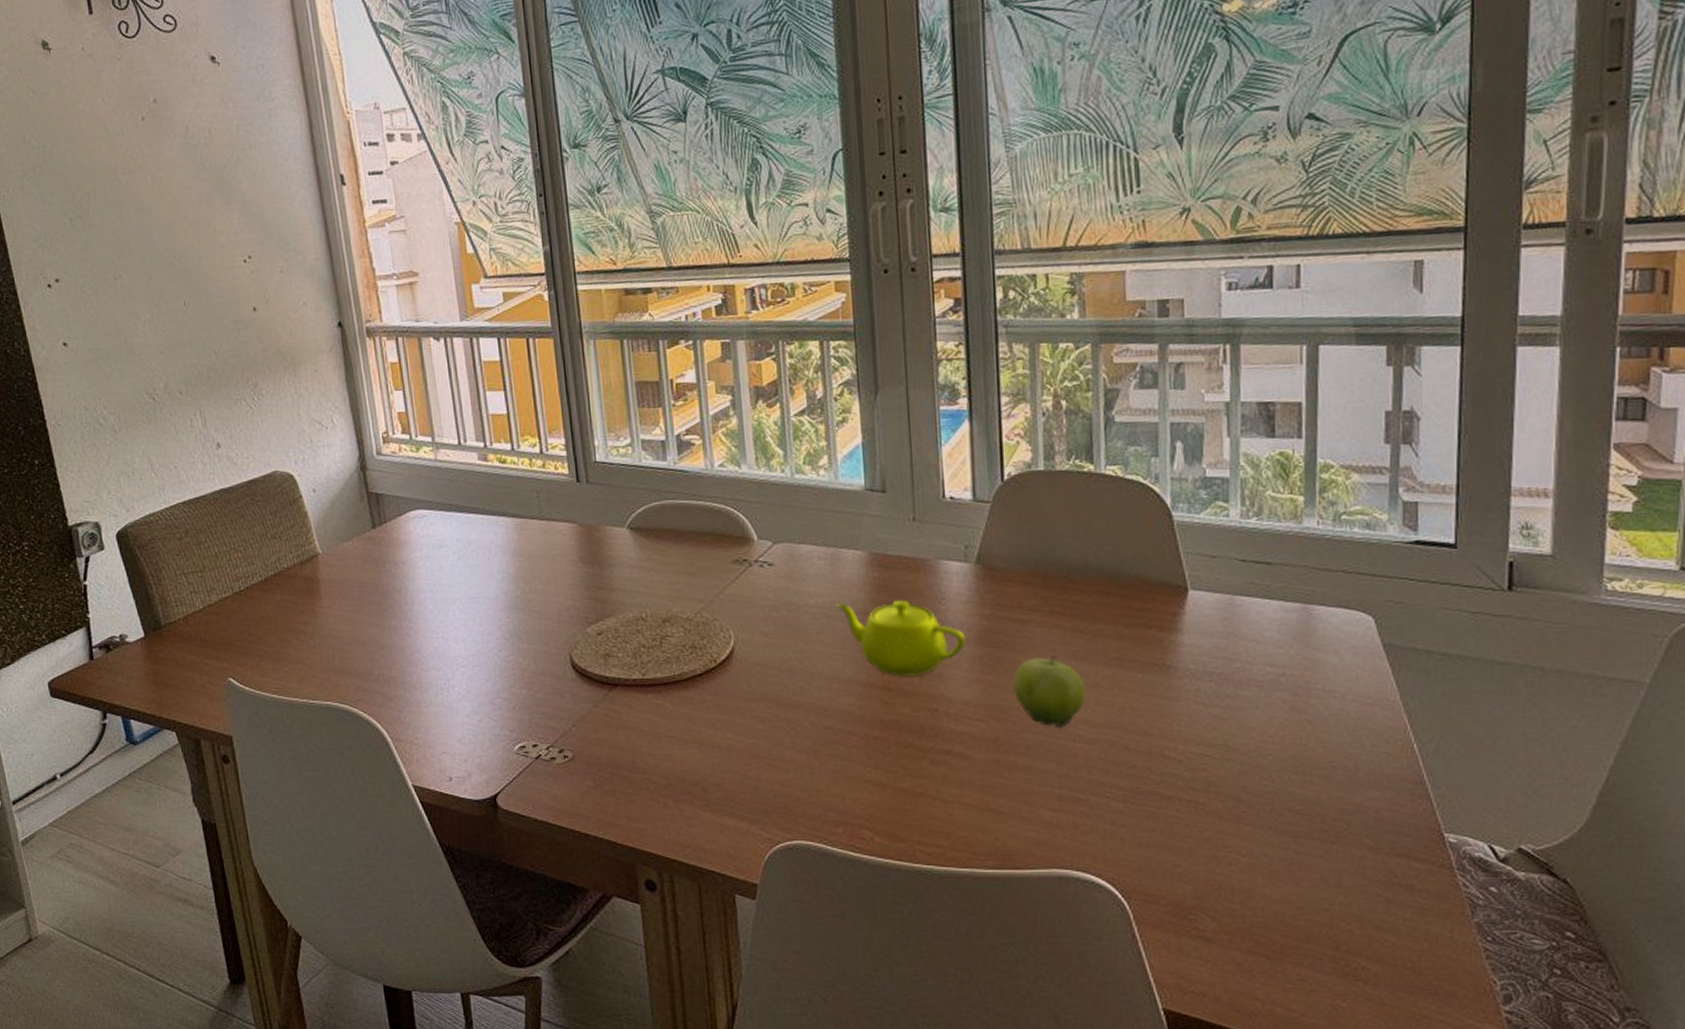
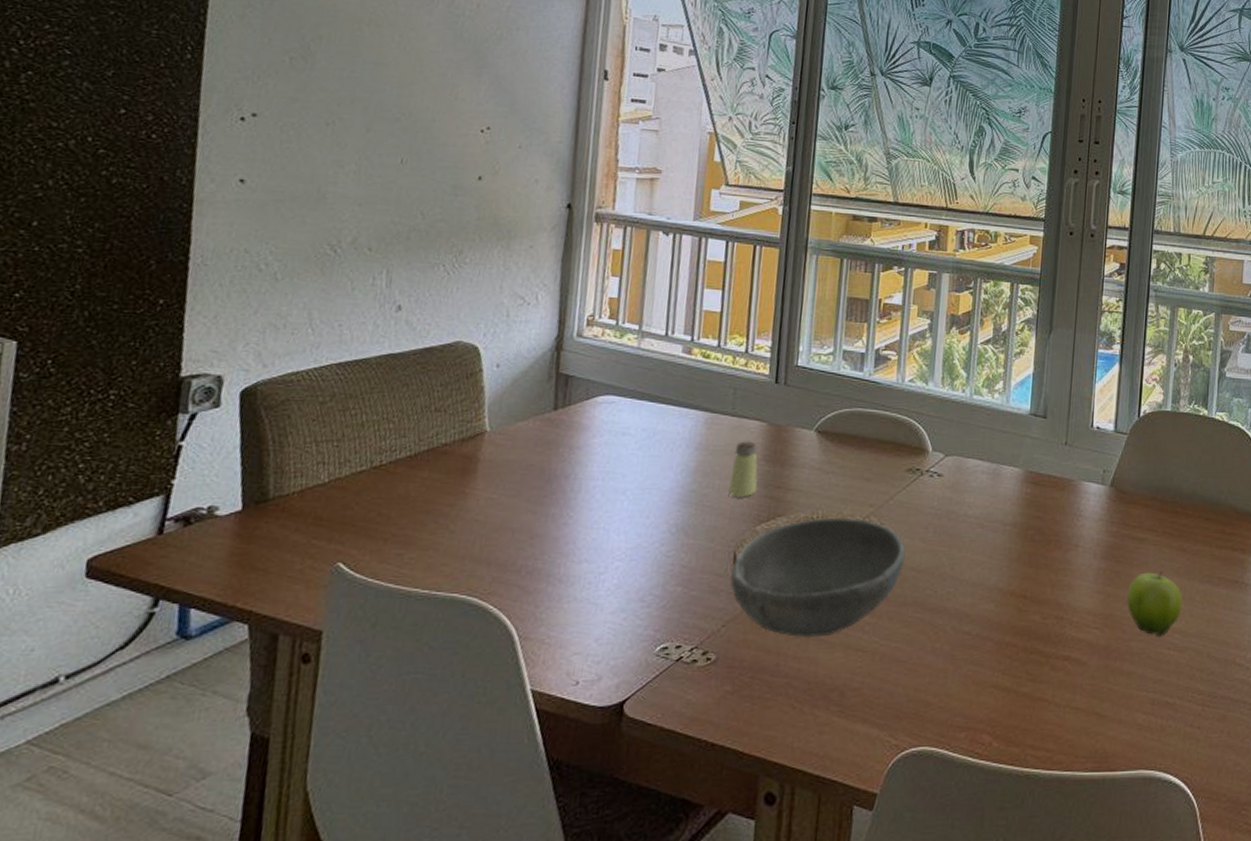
saltshaker: none [550,543,581,601] -> present [727,441,758,497]
bowl: none [570,615,747,736] -> present [730,517,906,638]
teapot: present [835,599,966,677] -> none [990,514,1094,586]

